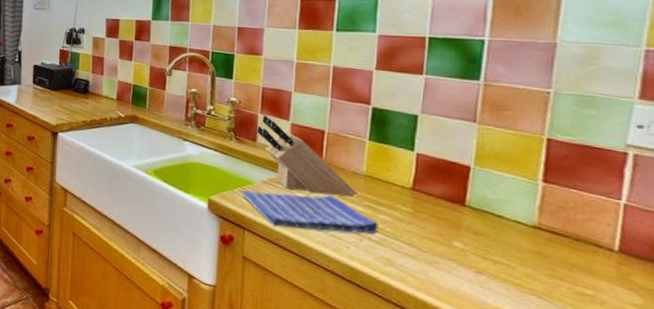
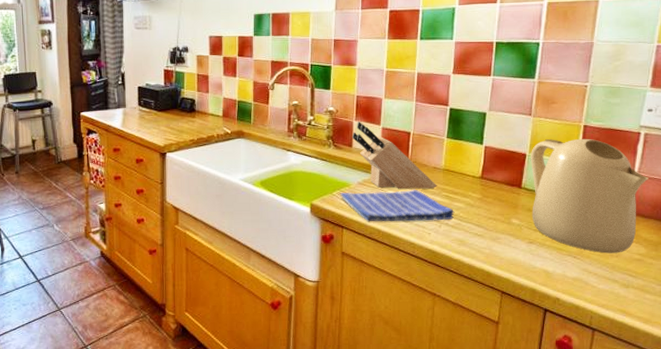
kettle: none [477,151,643,300] -> present [531,138,649,254]

